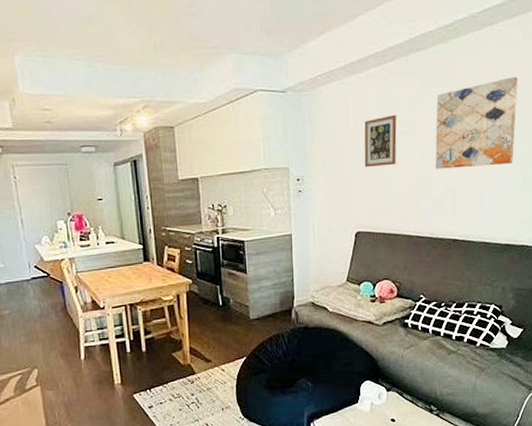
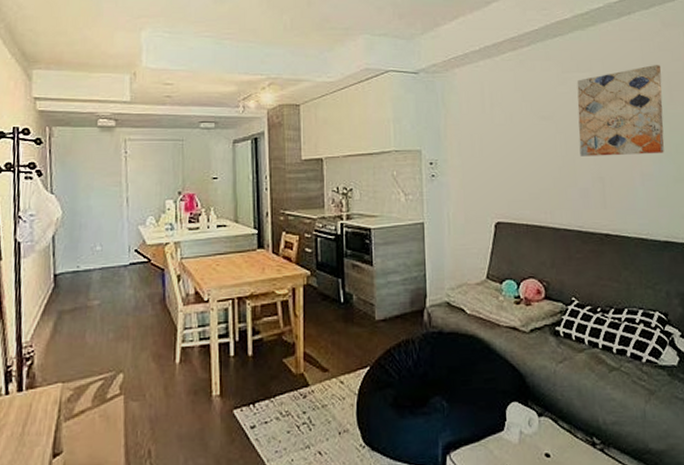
picture frame: present [364,114,397,167] -> none [501,98,537,152]

